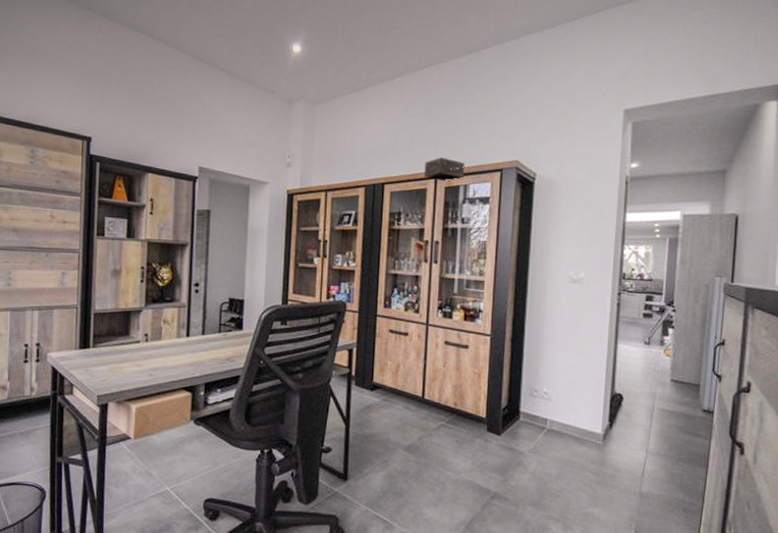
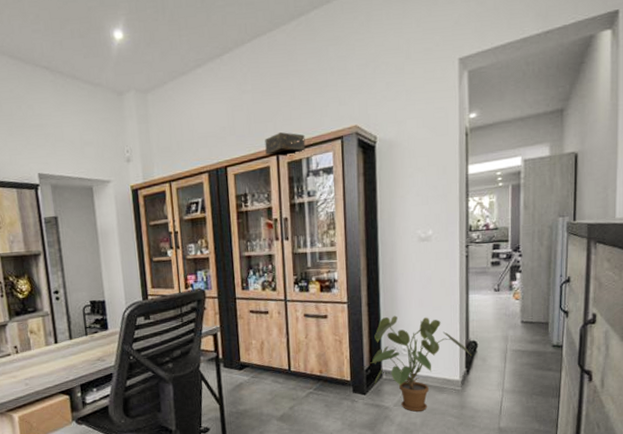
house plant: none [508,355,616,462] -> present [370,315,471,412]

